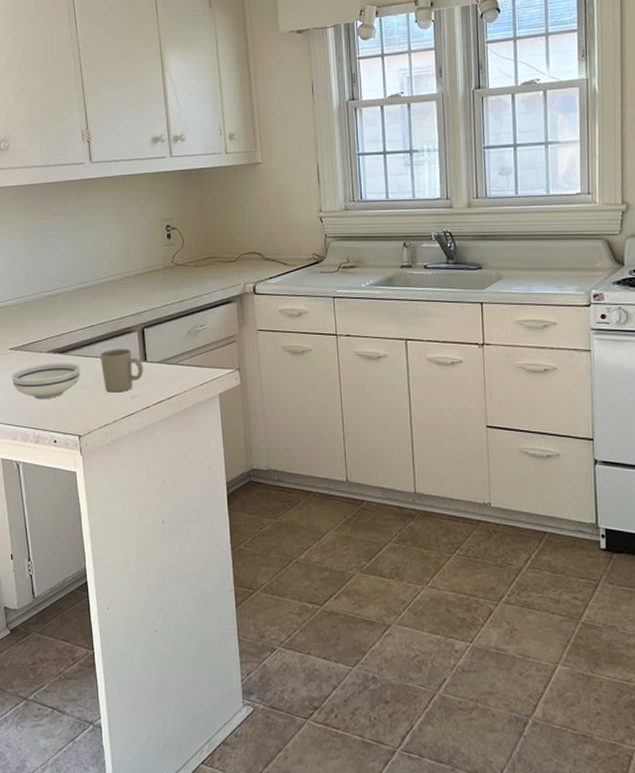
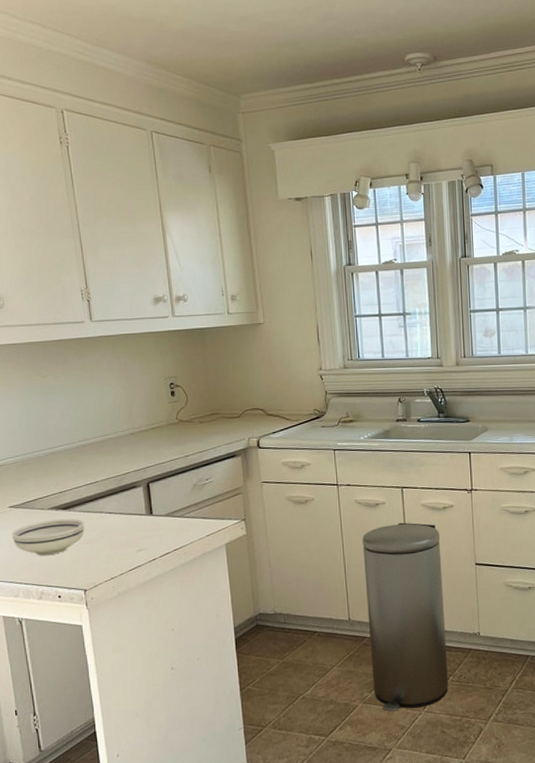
mug: present [100,348,144,393] -> none [105,503,150,547]
pedal bin: none [362,377,455,584] -> present [362,522,448,712]

